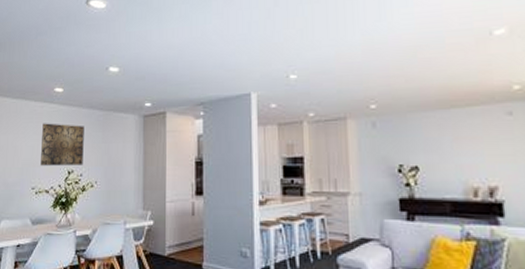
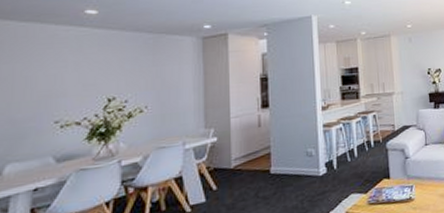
wall art: present [41,123,84,166] -> none [67,48,129,96]

